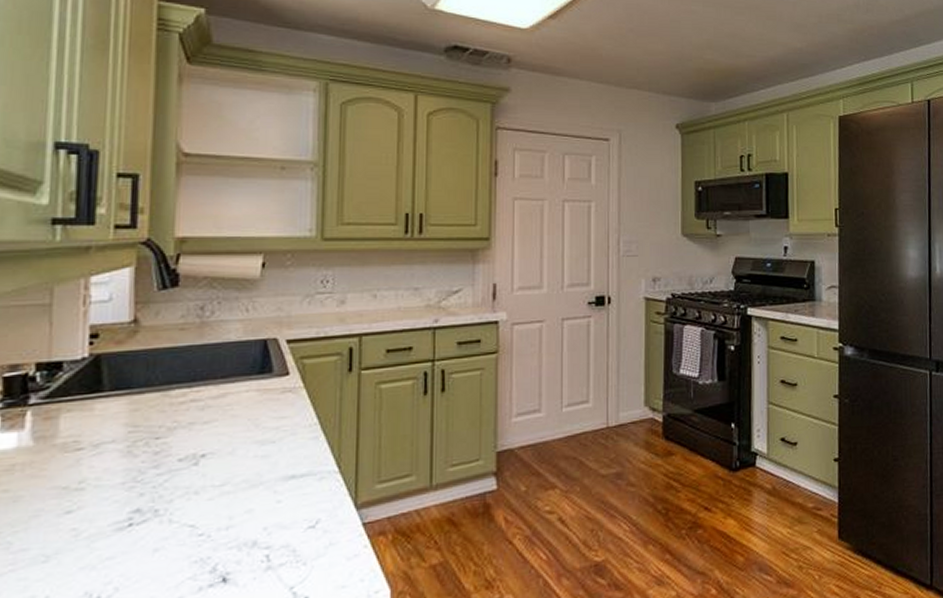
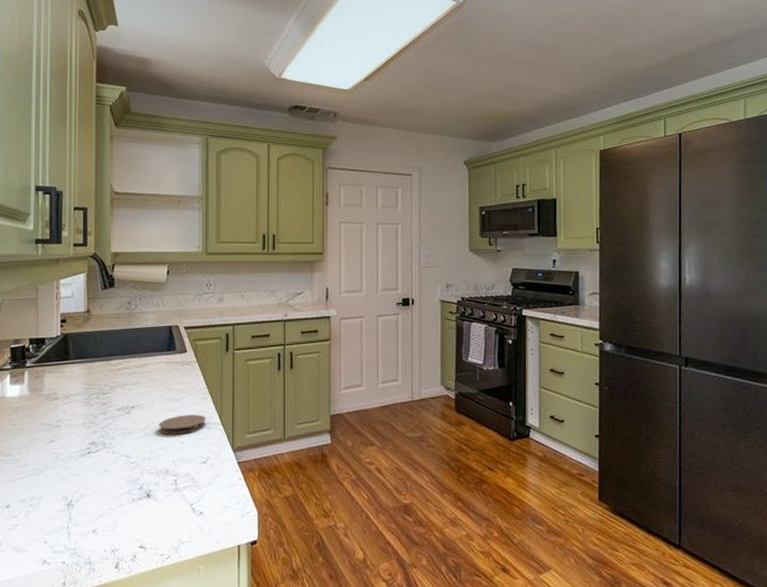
coaster: none [243,460,316,492] -> present [159,414,205,435]

